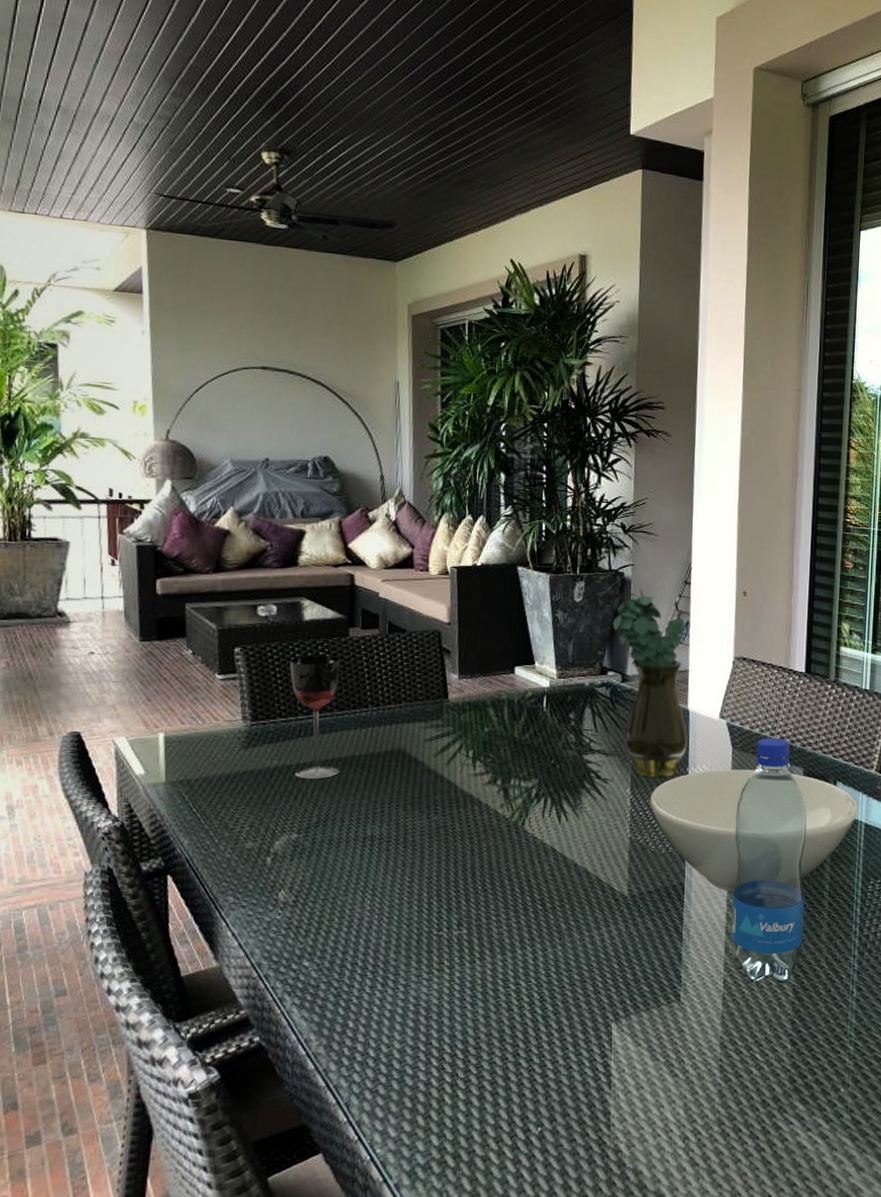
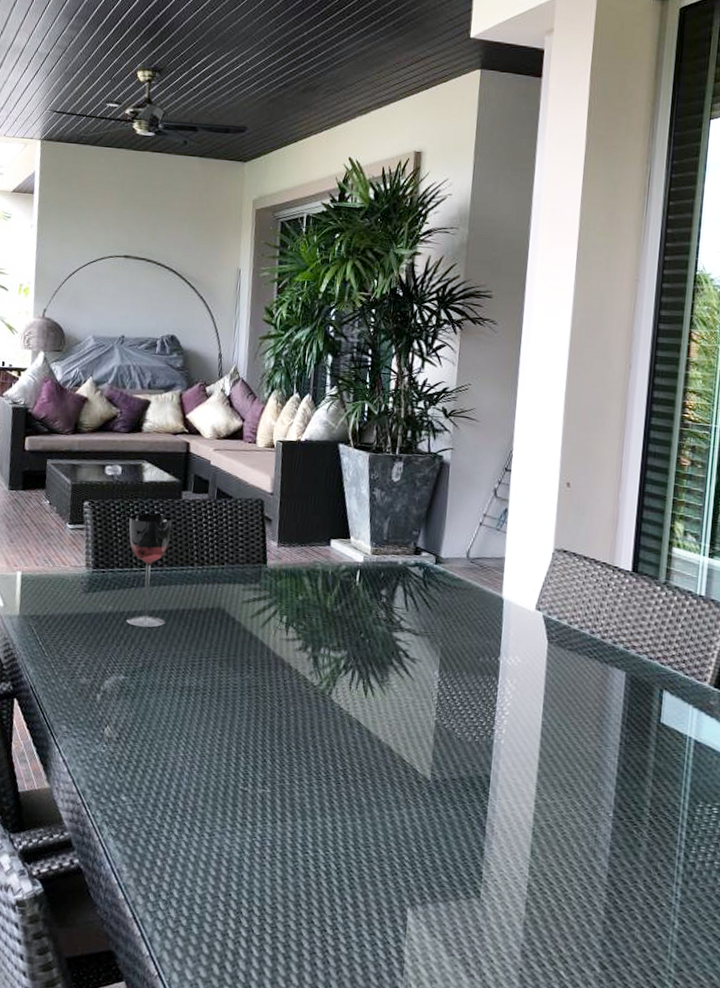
vase: present [612,586,687,778] -> none [428,468,504,664]
bowl: present [649,769,858,892] -> none [457,662,688,793]
bottle: present [731,738,807,984] -> none [538,635,628,900]

